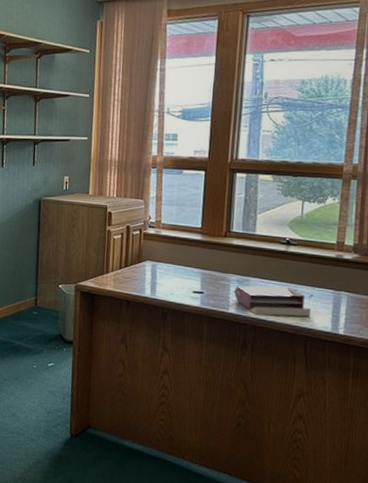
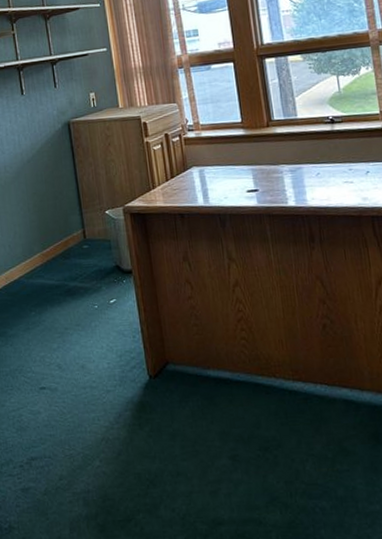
book: present [234,285,312,317] -> none [289,167,372,204]

